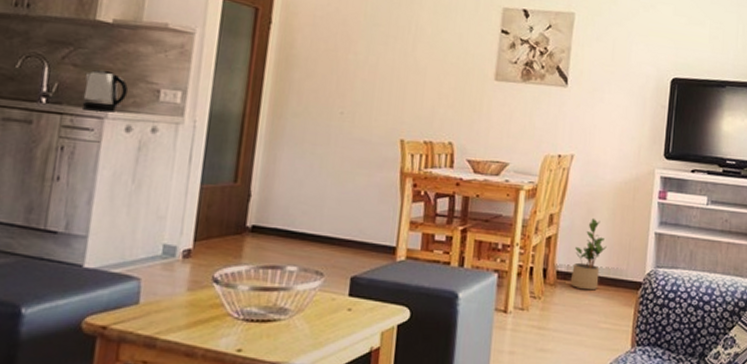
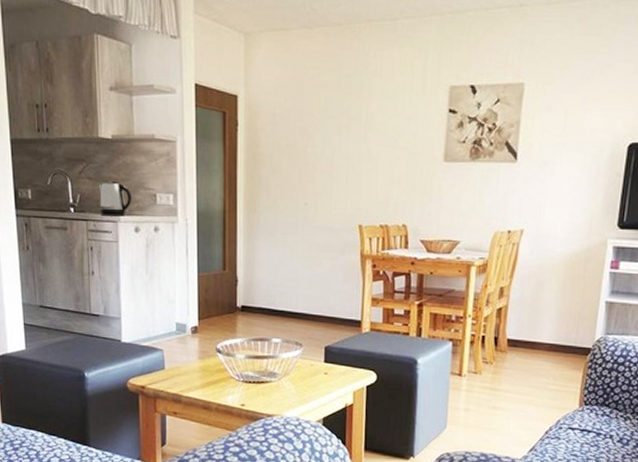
potted plant: present [570,218,607,291] -> none [520,289,556,356]

